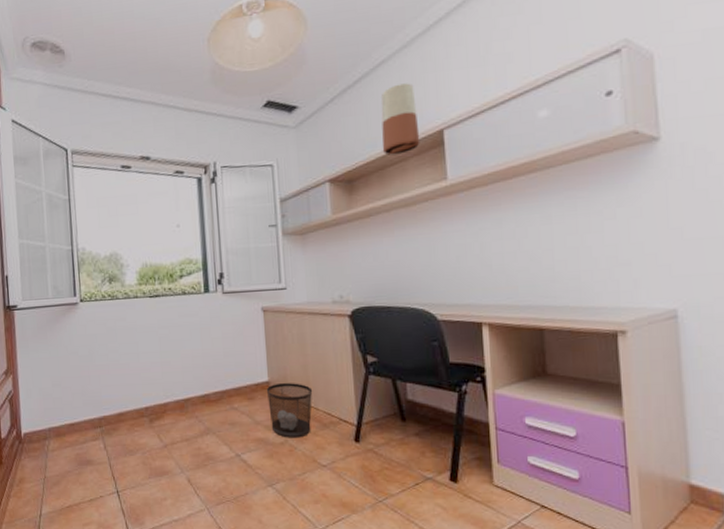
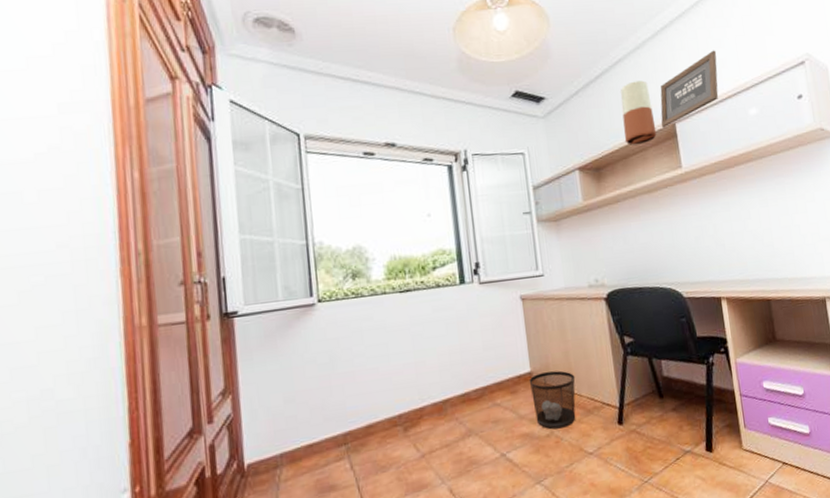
picture frame: none [426,43,502,136] -> present [660,50,719,128]

